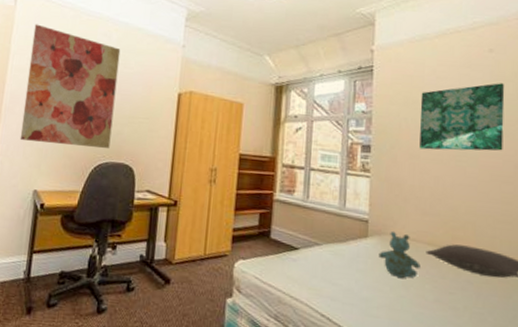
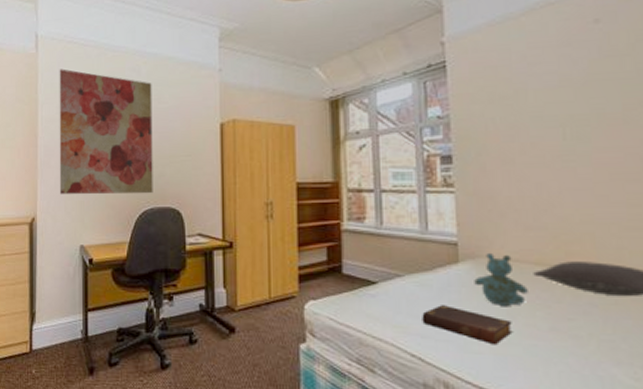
book: none [333,273,406,311] -> present [422,305,513,345]
wall art: present [419,83,505,151] -> none [509,59,623,153]

